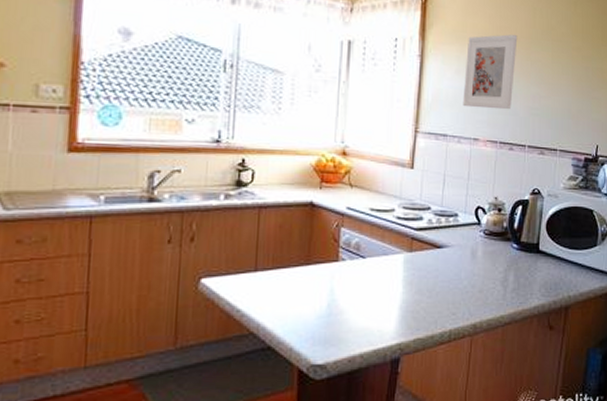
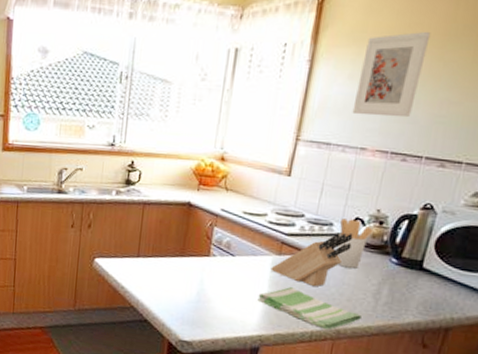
dish towel: none [393,284,494,326] -> present [257,286,361,330]
knife block: none [403,222,477,282] -> present [271,232,353,287]
utensil holder: none [464,208,494,258] -> present [337,218,373,269]

